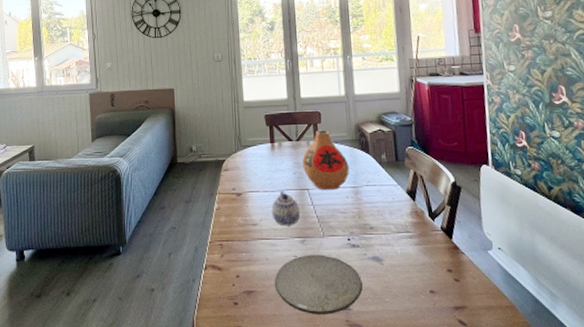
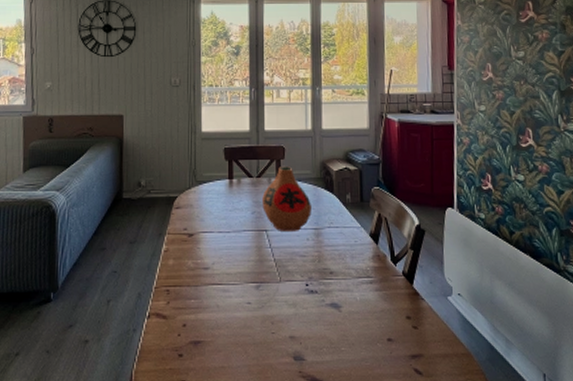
teapot: present [271,191,301,226] -> none [225,231,257,270]
plate: present [274,254,363,315] -> none [224,301,318,366]

